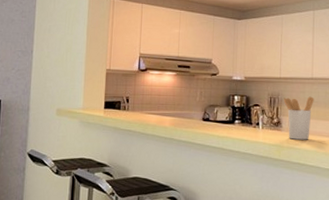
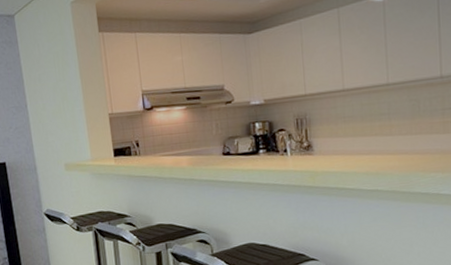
utensil holder: present [283,96,314,140] -> none [312,111,349,163]

